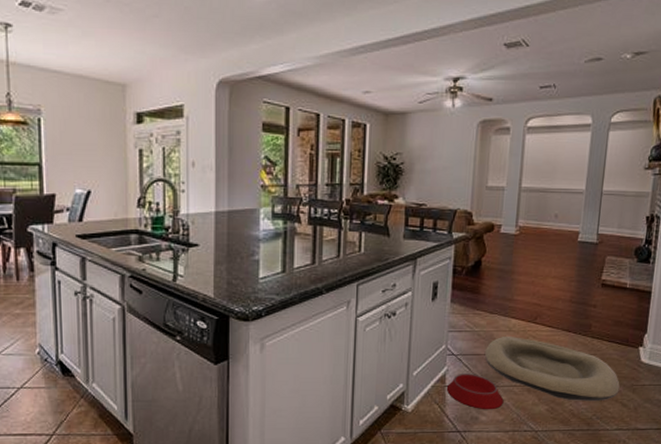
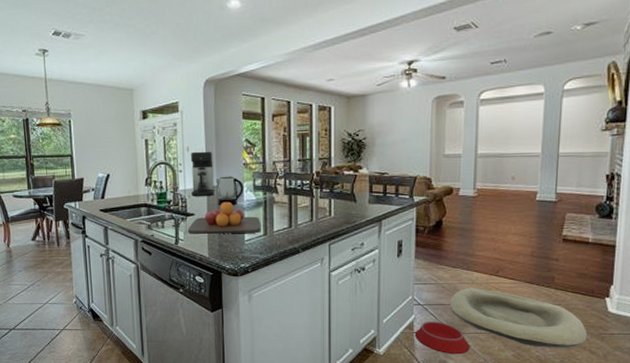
chopping board: none [190,230,279,269] -> present [188,201,261,234]
coffee maker: none [196,167,224,223] -> present [191,151,214,196]
kettle: none [227,198,260,235] -> present [216,175,243,205]

